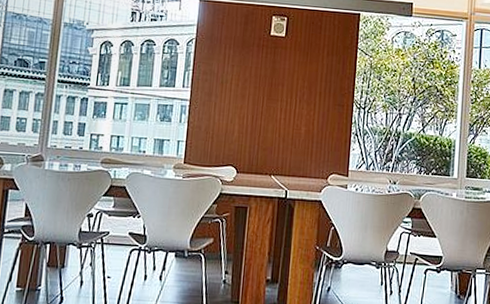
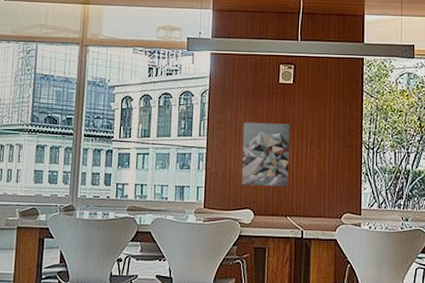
wall art: none [224,74,280,144] -> present [241,122,290,187]

